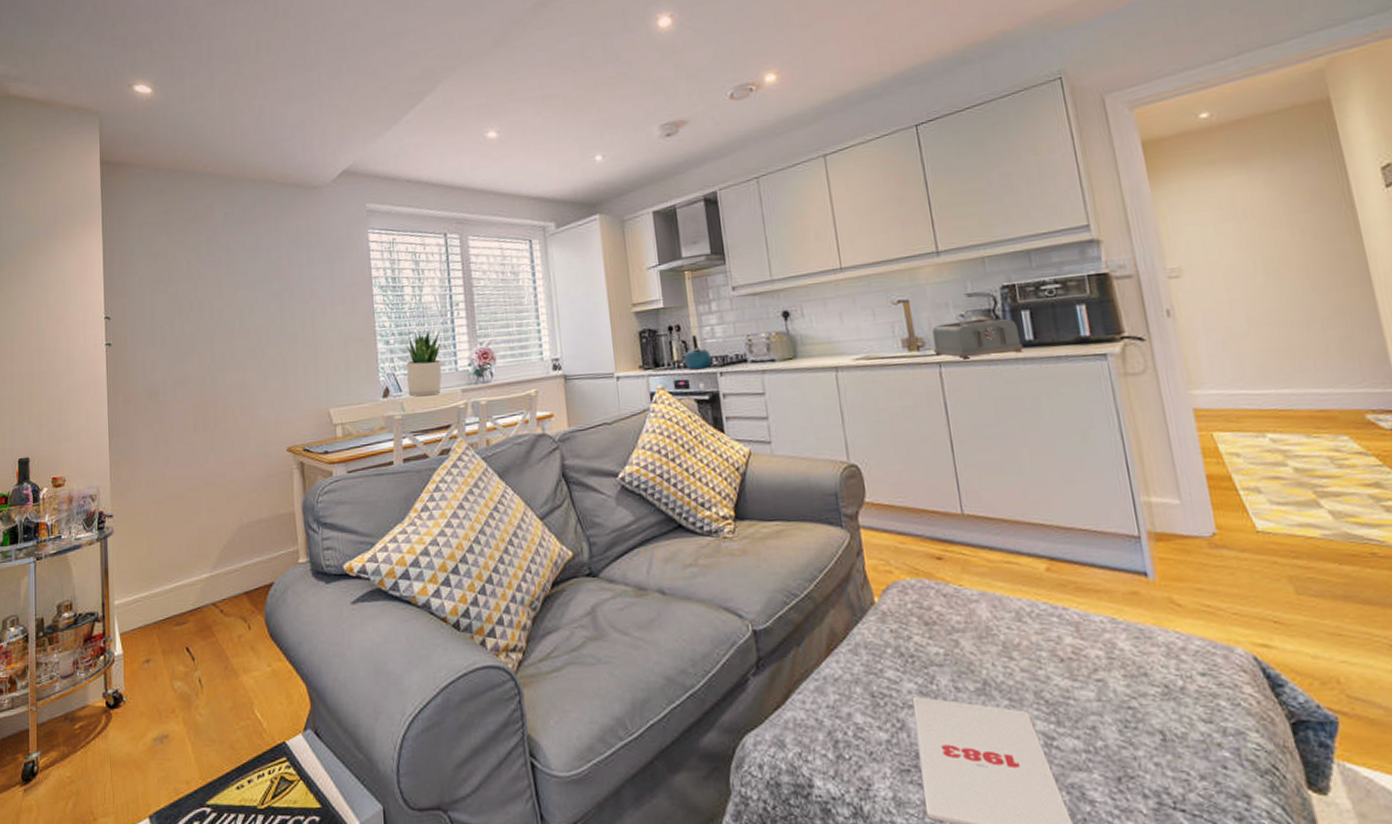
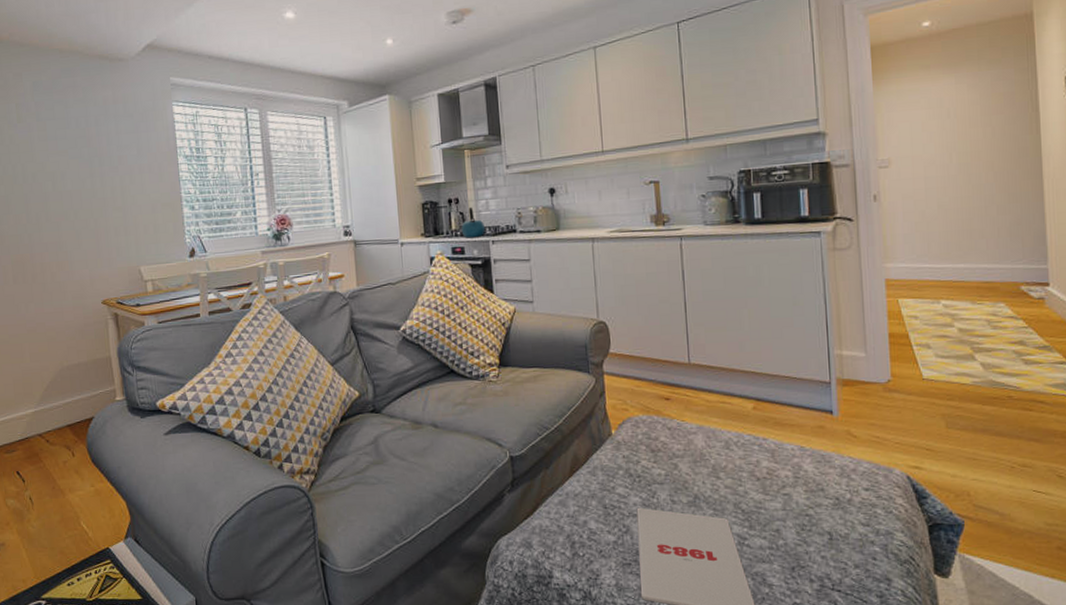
planter: present [406,329,442,397] -> none [210,196,244,257]
toaster: present [931,318,1024,360] -> none [676,198,753,234]

